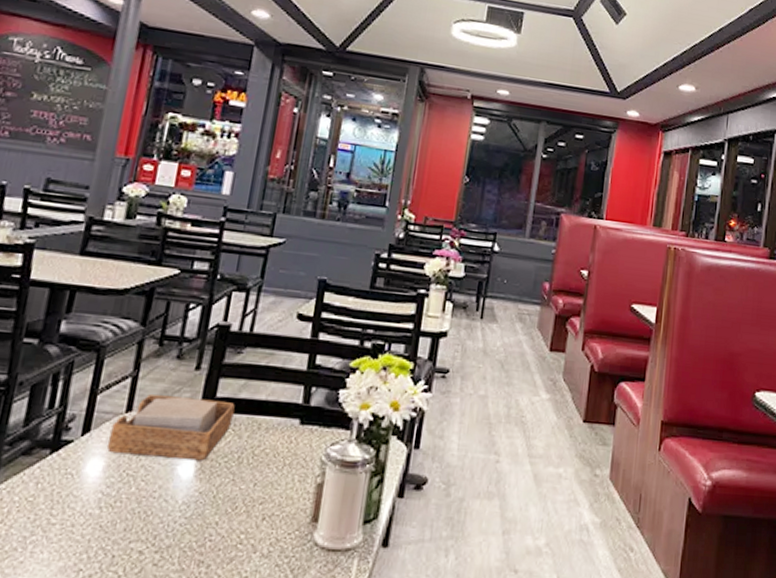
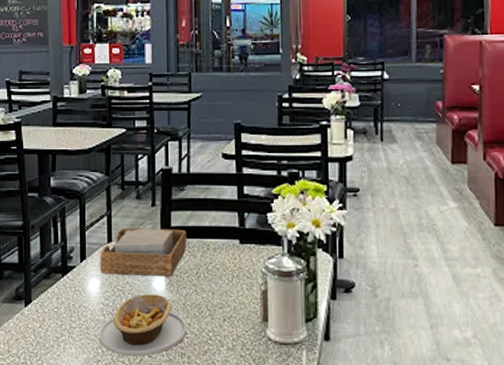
french fries: none [86,481,213,565] -> present [99,294,187,357]

